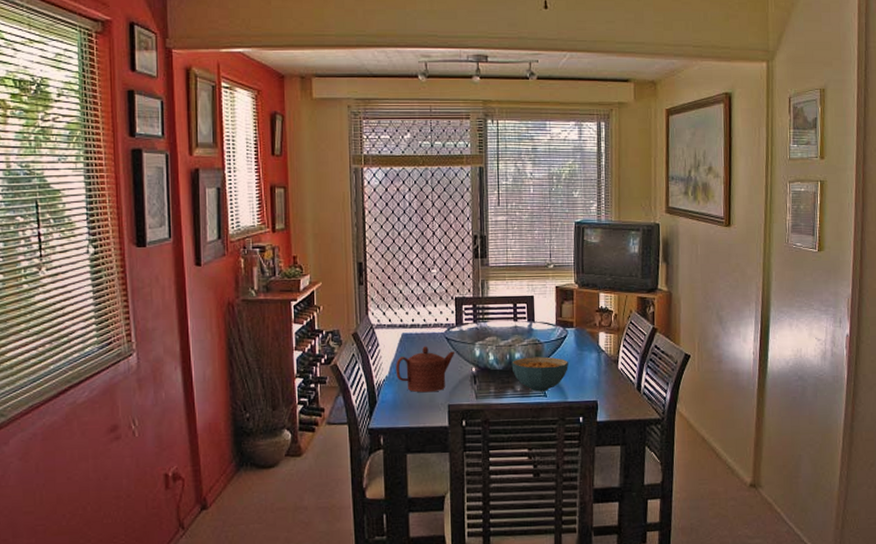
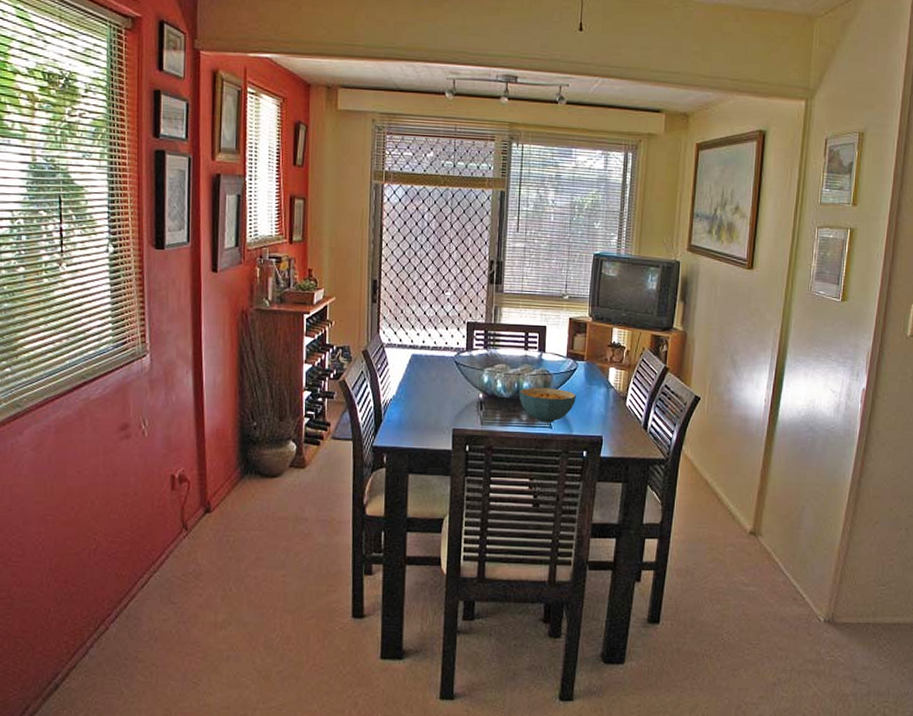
teapot: present [396,346,455,393] -> none [403,368,464,415]

